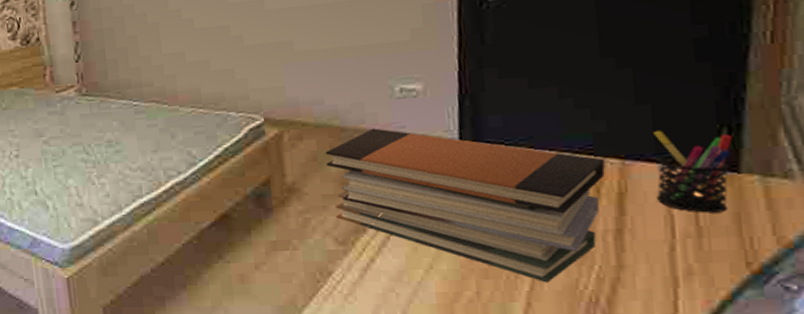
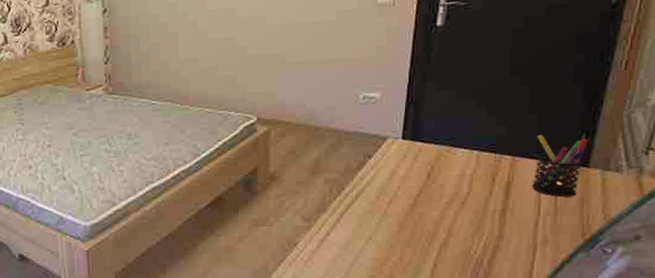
book stack: present [325,128,605,283] -> none [301,128,501,250]

